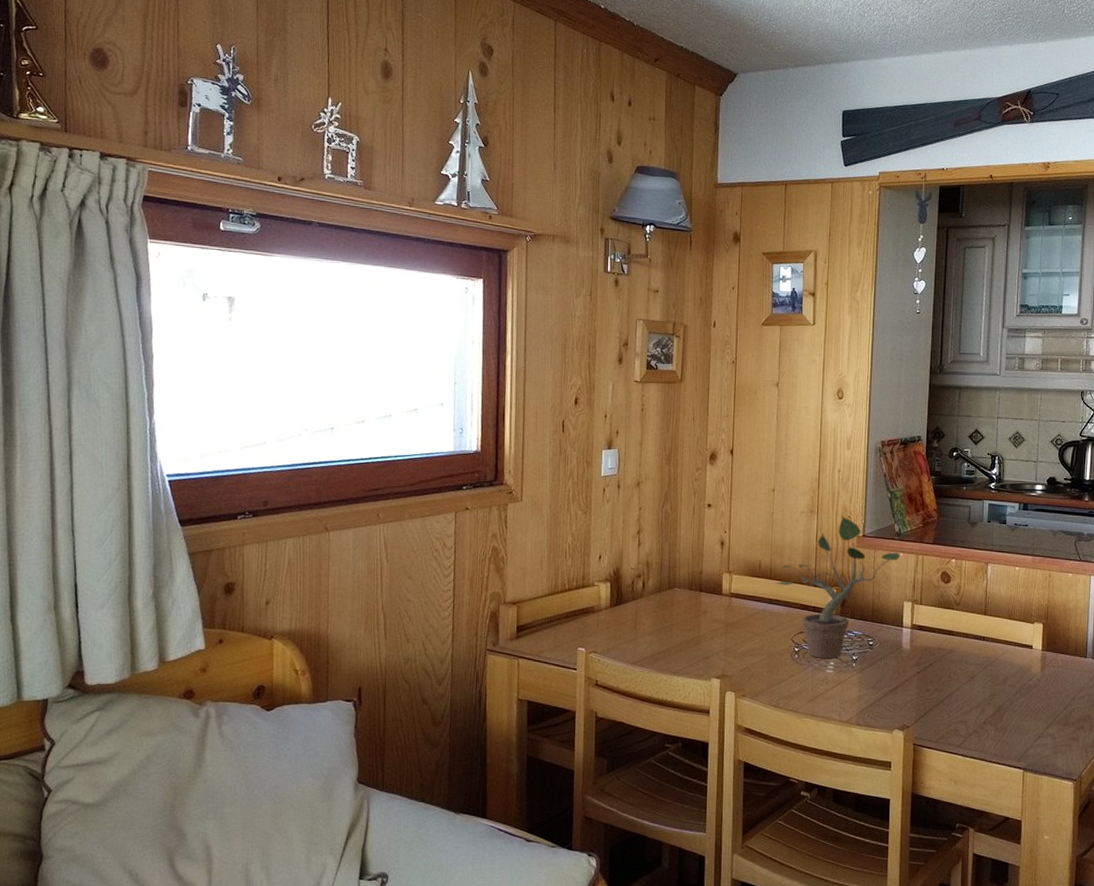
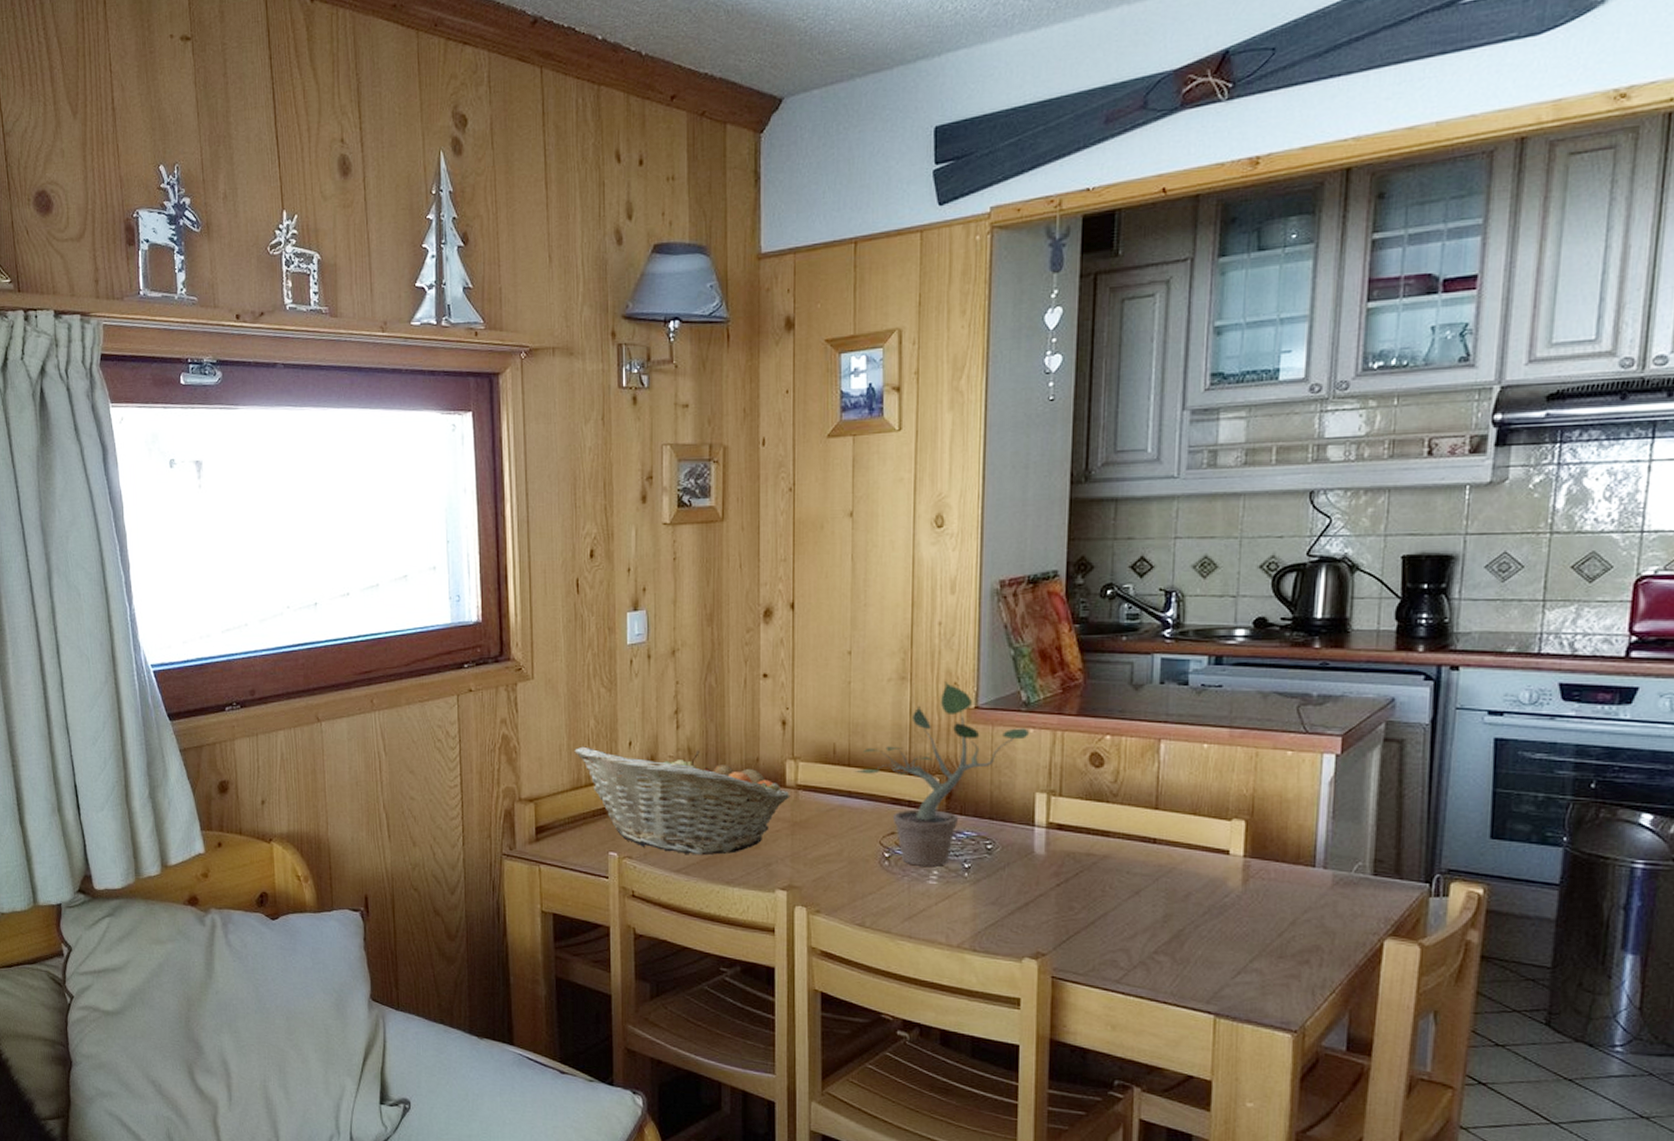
fruit basket: none [553,558,726,651] -> present [574,746,791,856]

